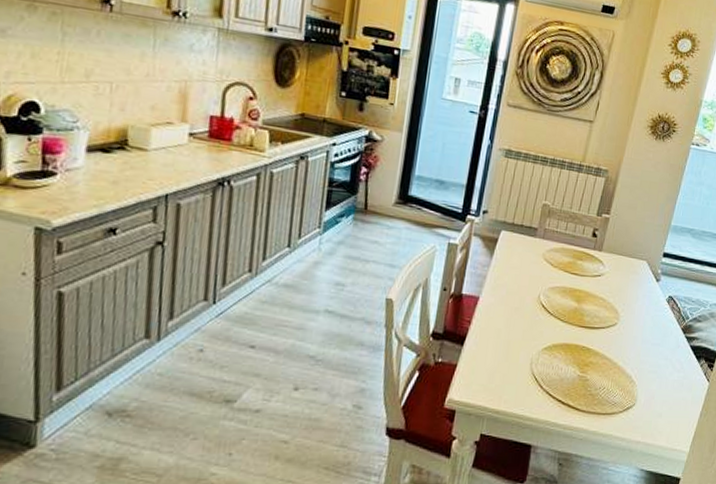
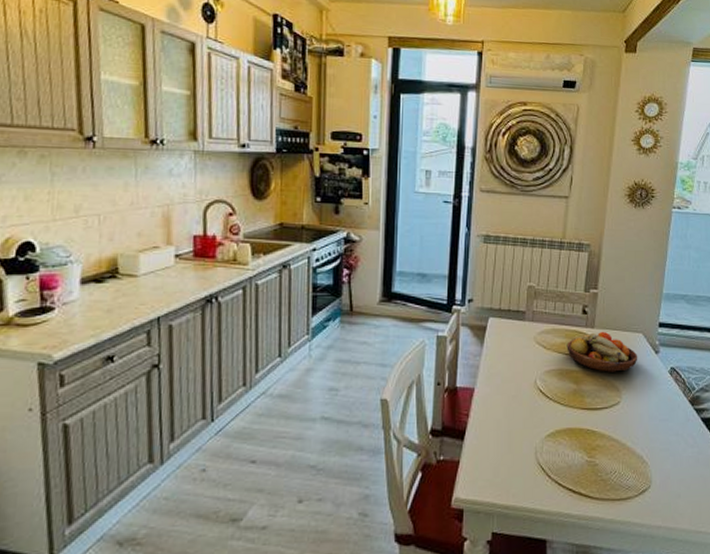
fruit bowl: none [573,255,640,295] -> present [566,331,638,372]

